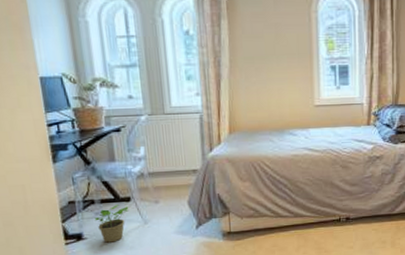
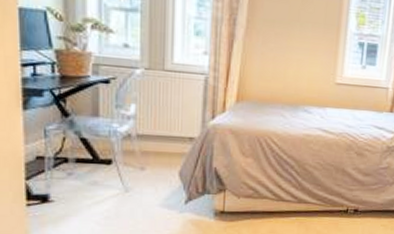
potted plant: present [94,205,129,243] -> none [66,166,109,209]

